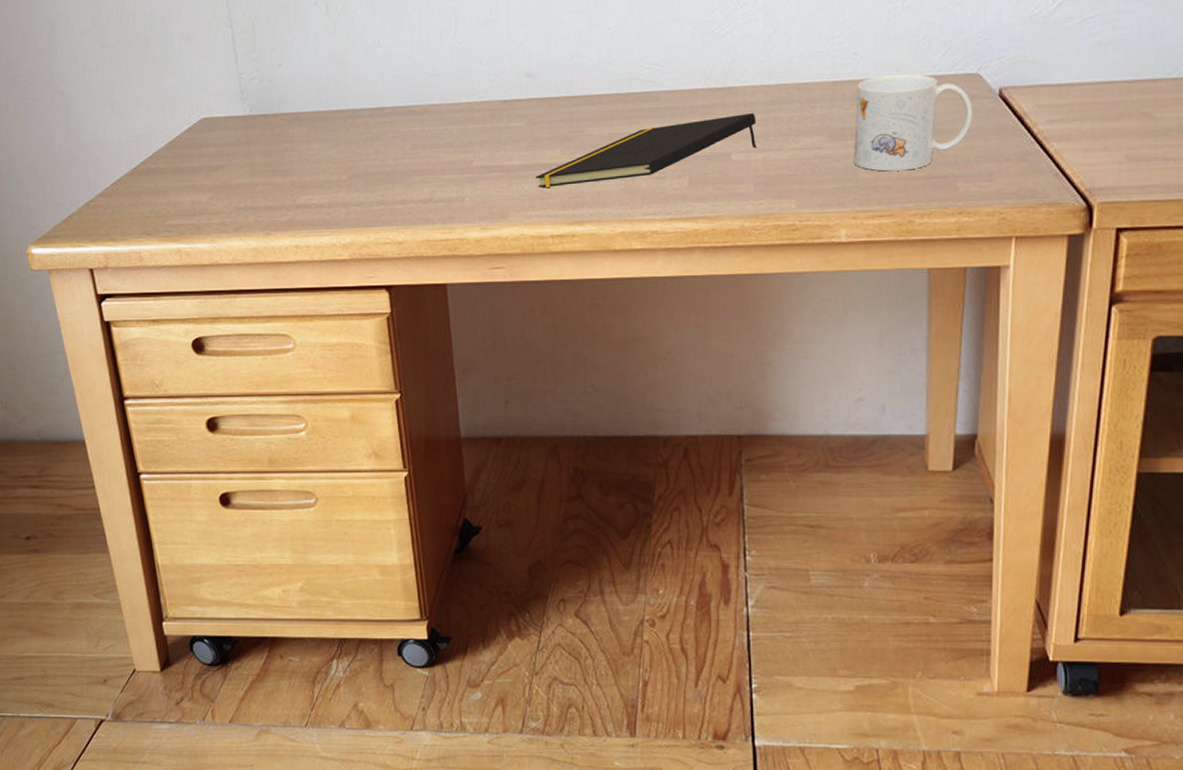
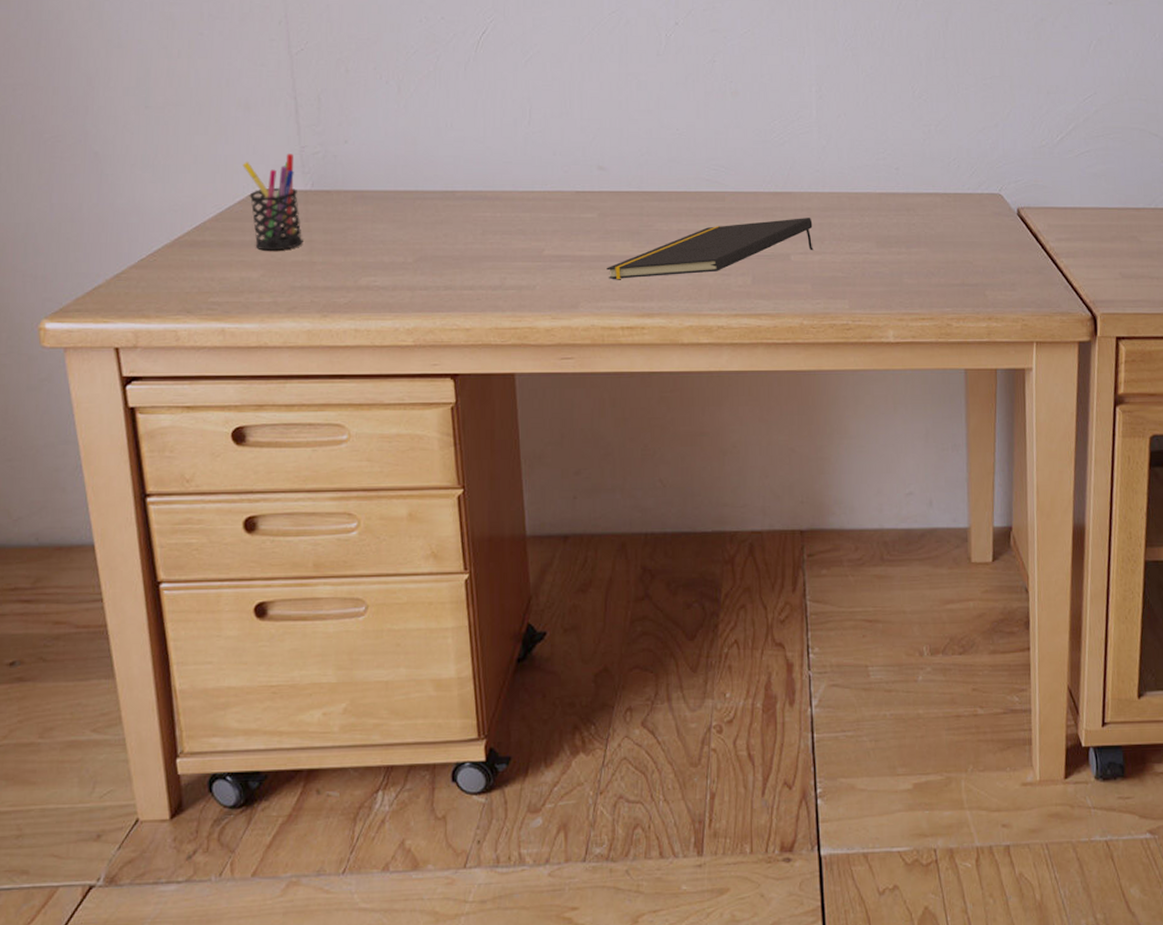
pen holder: none [188,81,245,175] -> present [243,154,303,251]
mug: present [853,73,973,172] -> none [898,190,997,278]

